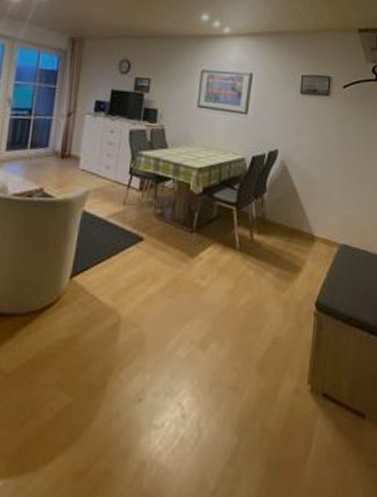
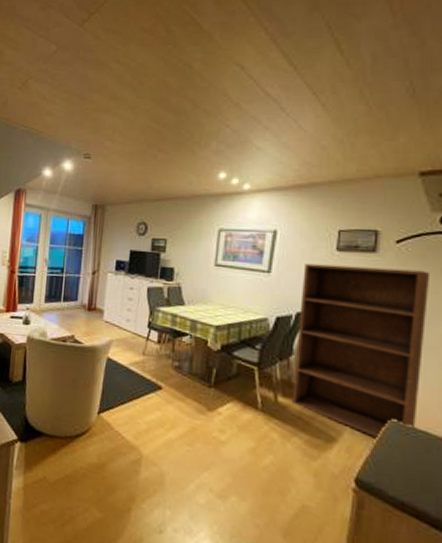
bookshelf: none [266,105,366,263] -> present [292,263,429,439]

